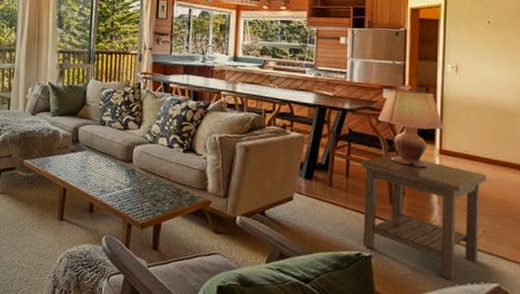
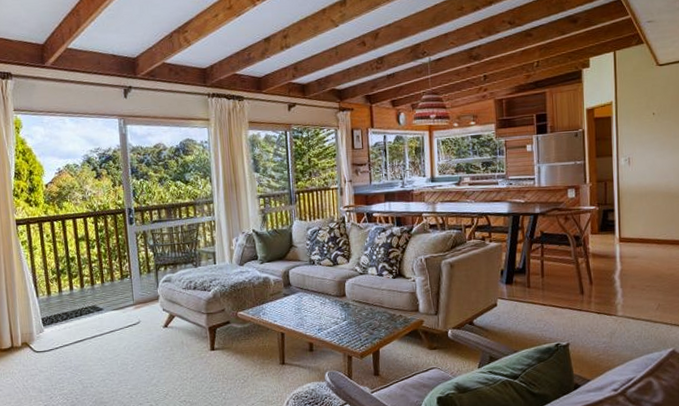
side table: present [360,153,487,280] -> none [553,248,659,352]
lamp: present [378,88,443,168] -> none [565,186,621,258]

